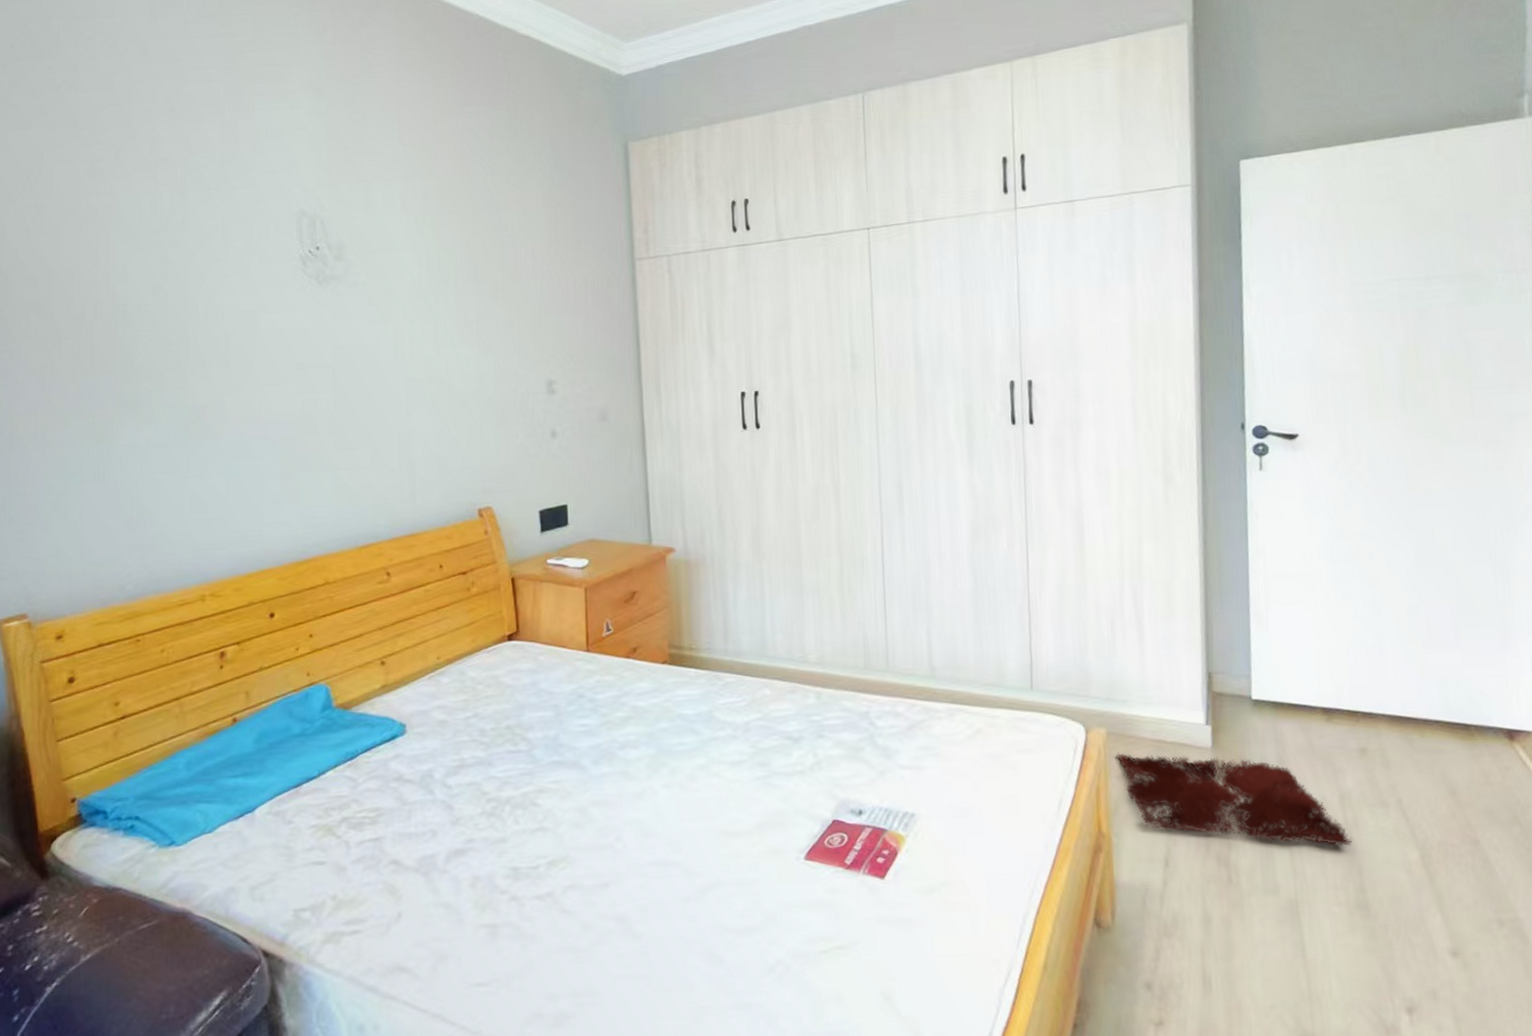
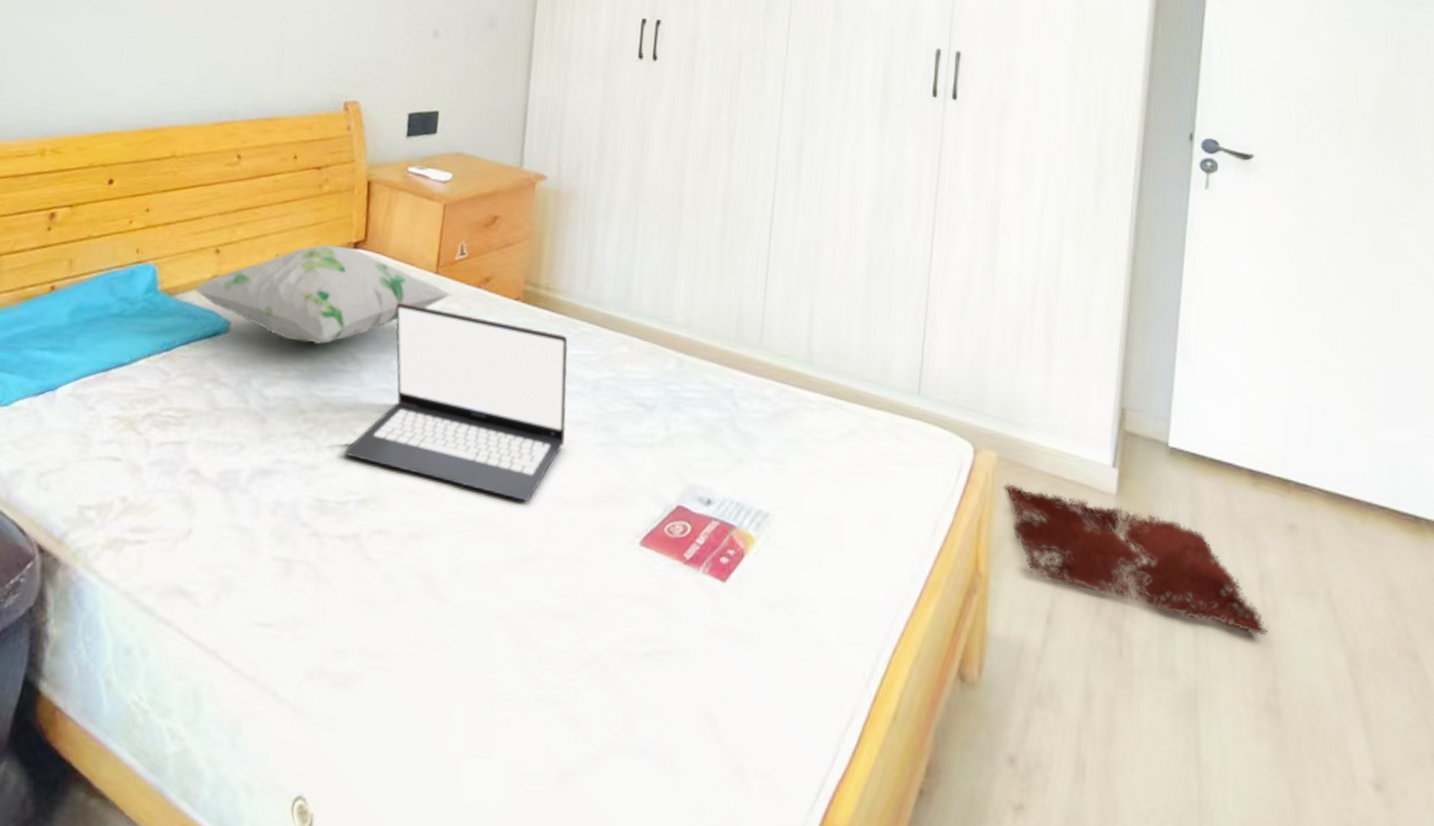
decorative pillow: none [366,640,606,733] -> present [193,245,454,344]
laptop: none [528,682,726,839] -> present [344,302,568,502]

